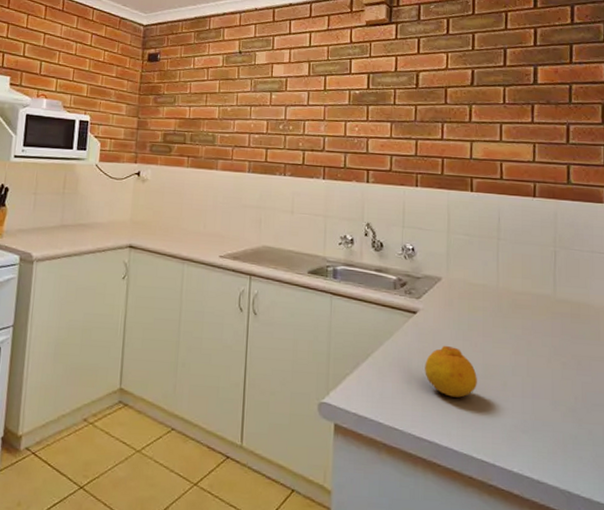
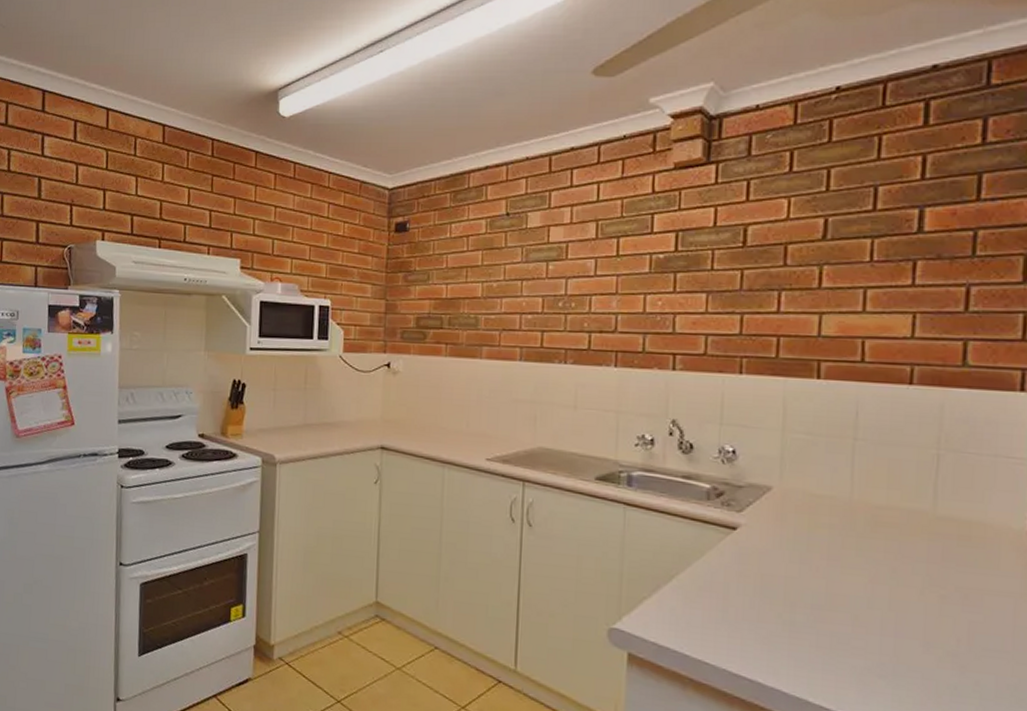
fruit: present [425,345,477,398] -> none [746,568,818,632]

